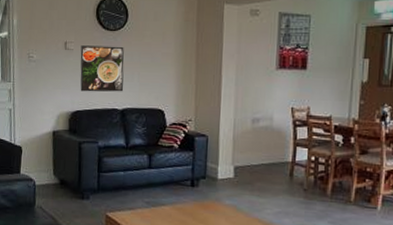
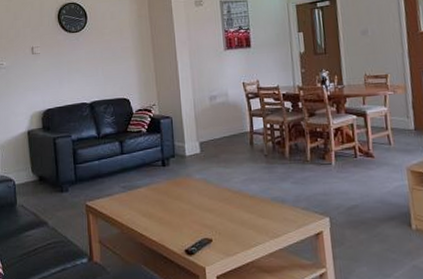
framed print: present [80,45,124,92] -> none [47,45,90,91]

